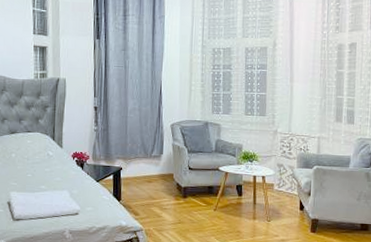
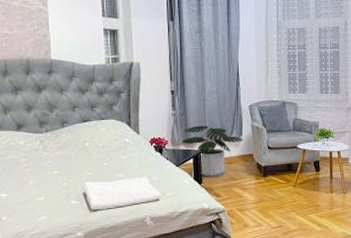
potted plant: none [102,142,164,194] -> present [181,125,244,177]

